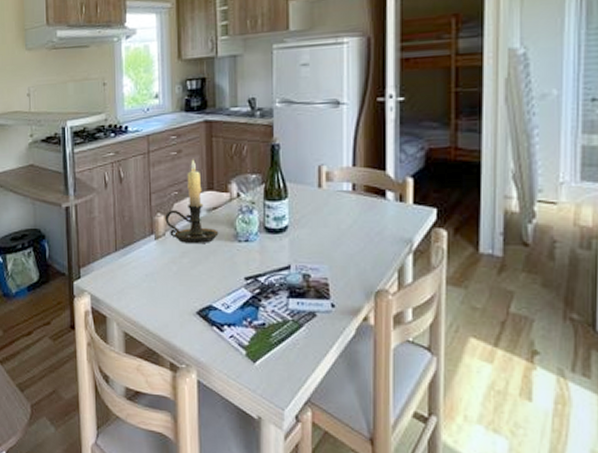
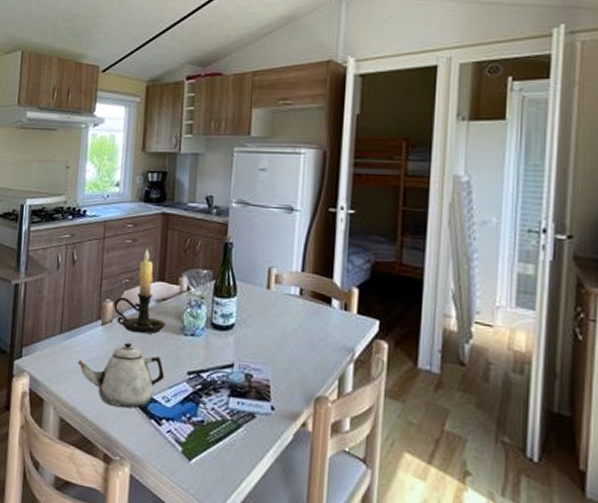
teapot: none [135,255,222,318] -> present [77,343,165,409]

